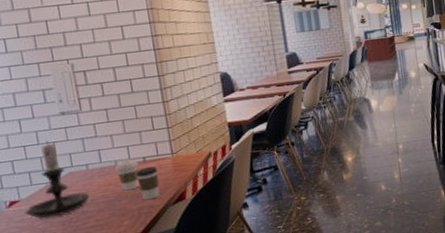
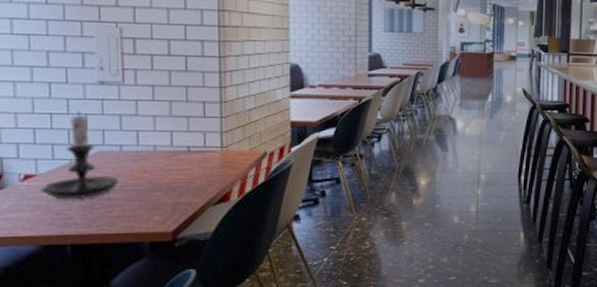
coffee cup: present [114,160,139,191] -> none [152,148,181,182]
coffee cup: present [136,166,160,201] -> none [176,158,203,196]

